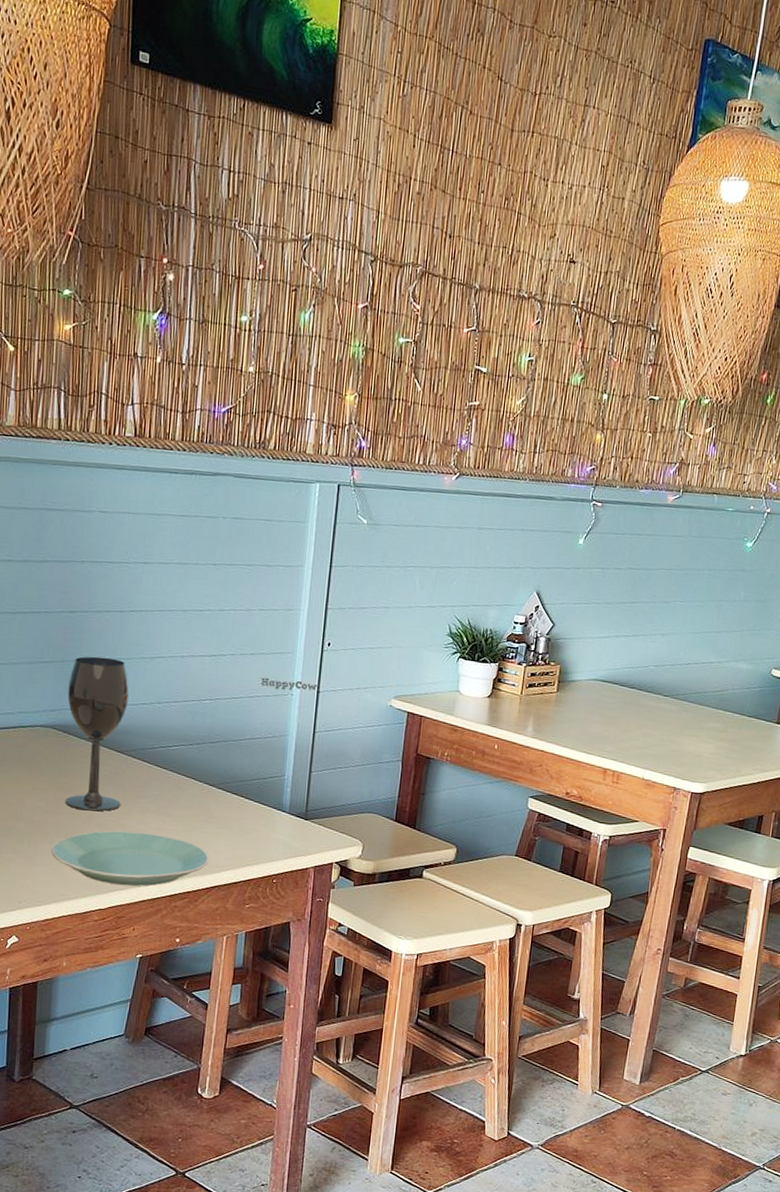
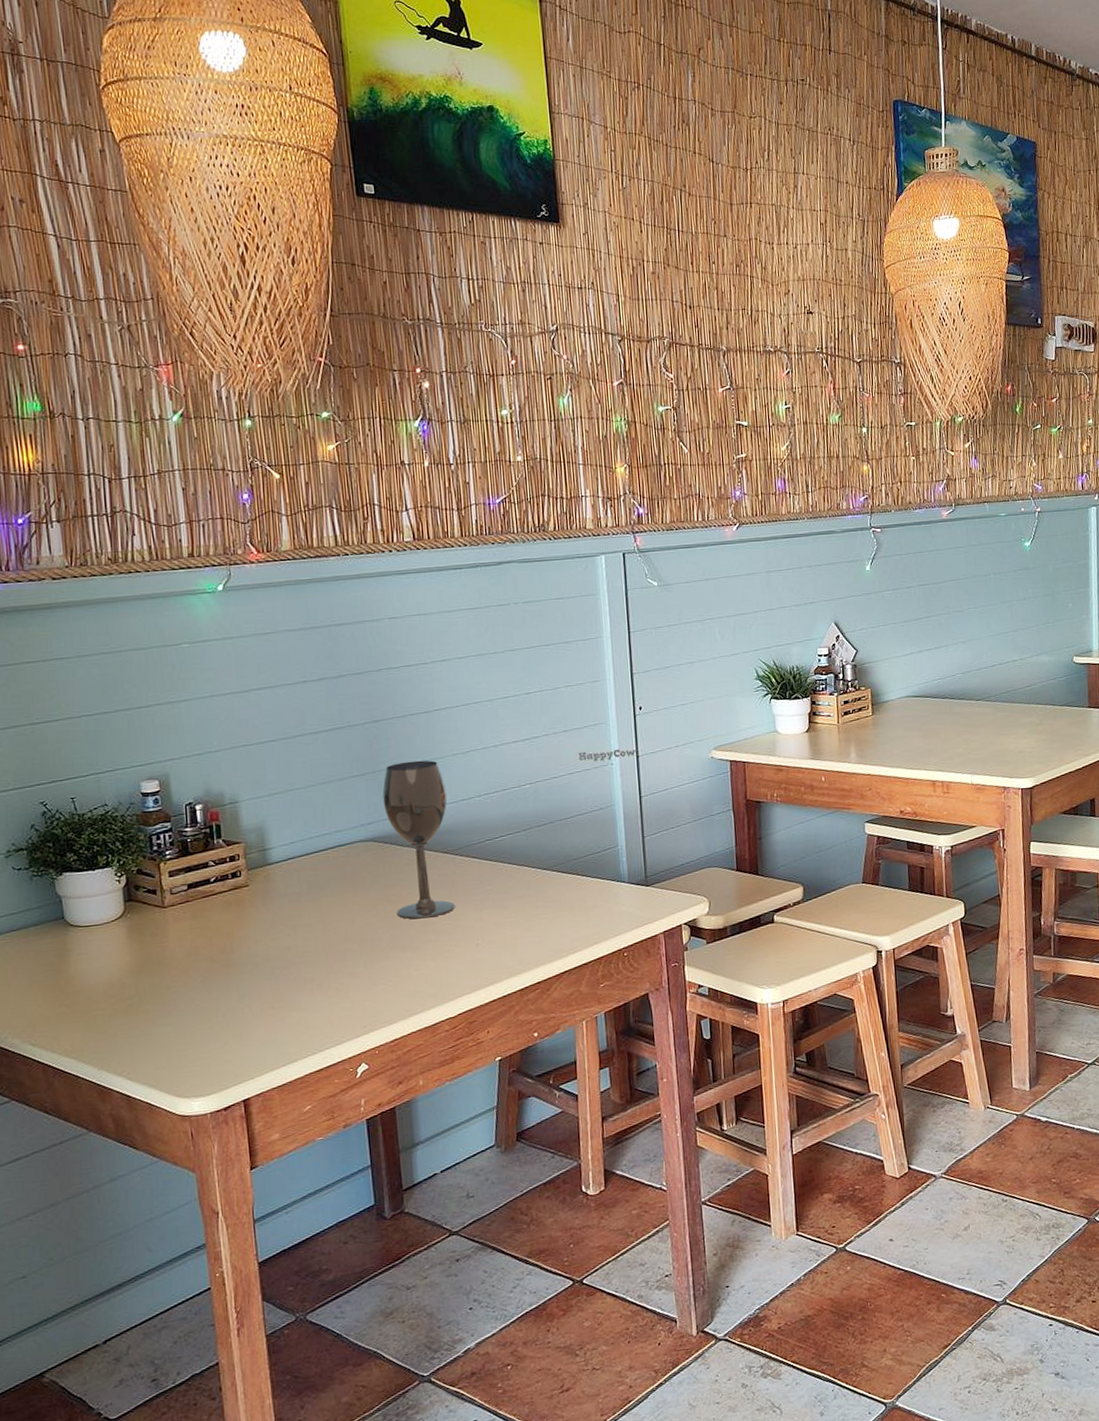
plate: present [51,830,210,886] -> none [390,929,556,990]

